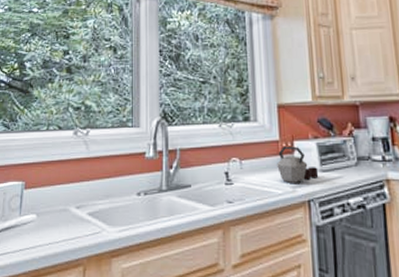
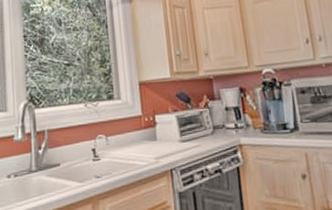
kettle: present [277,146,319,184] -> none [141,120,179,156]

